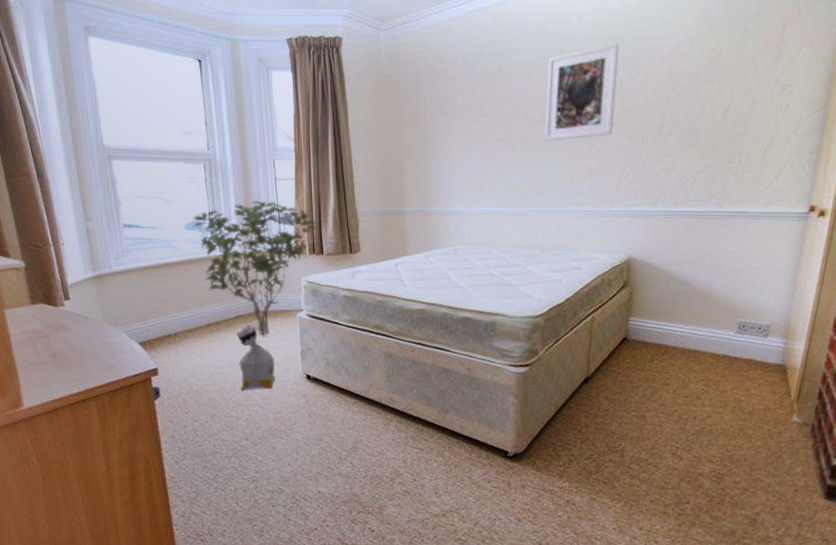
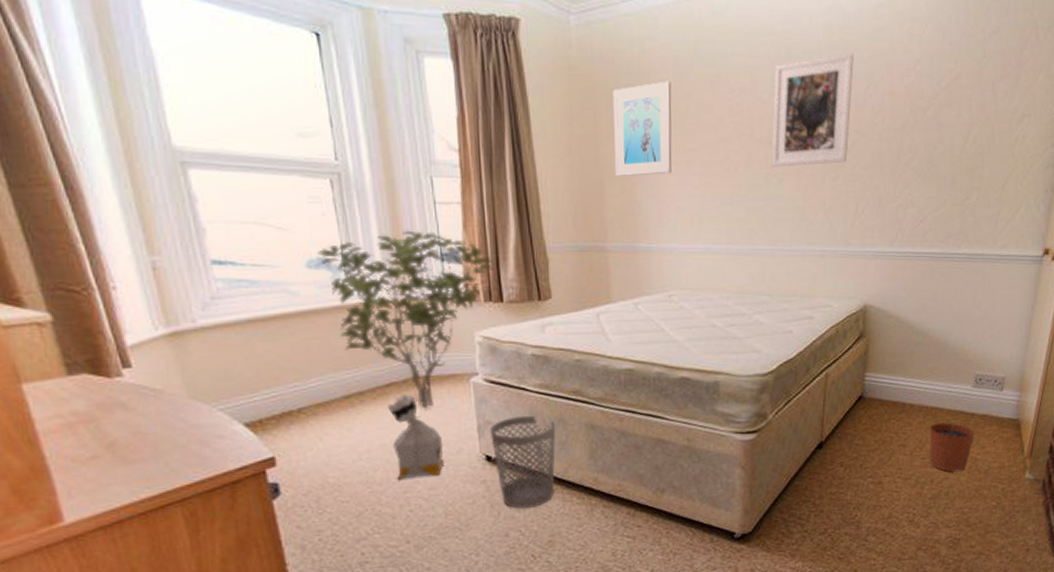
wastebasket: none [309,344,361,419] -> present [489,415,556,509]
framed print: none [412,77,460,155] -> present [613,81,673,177]
plant pot: none [692,354,739,411] -> present [929,410,975,473]

